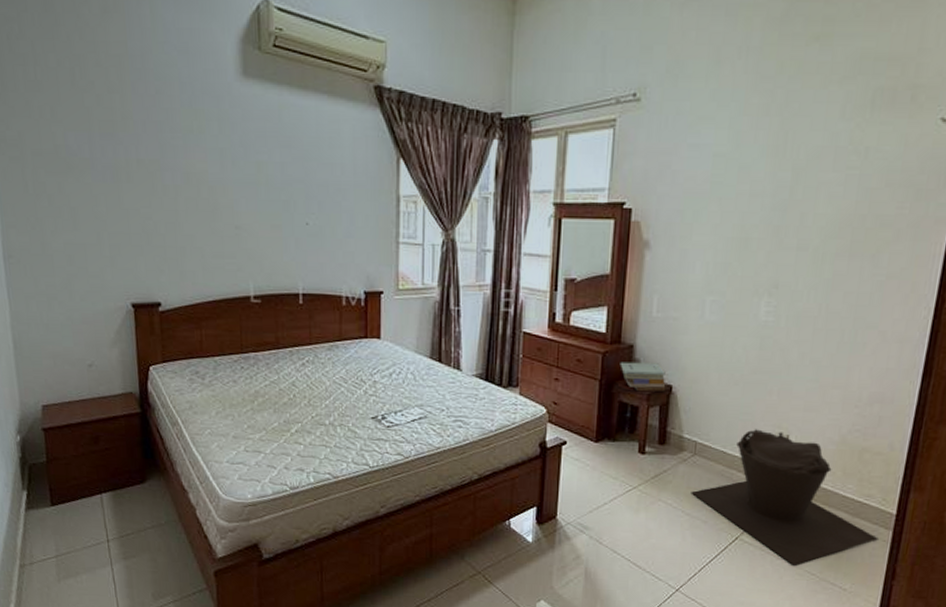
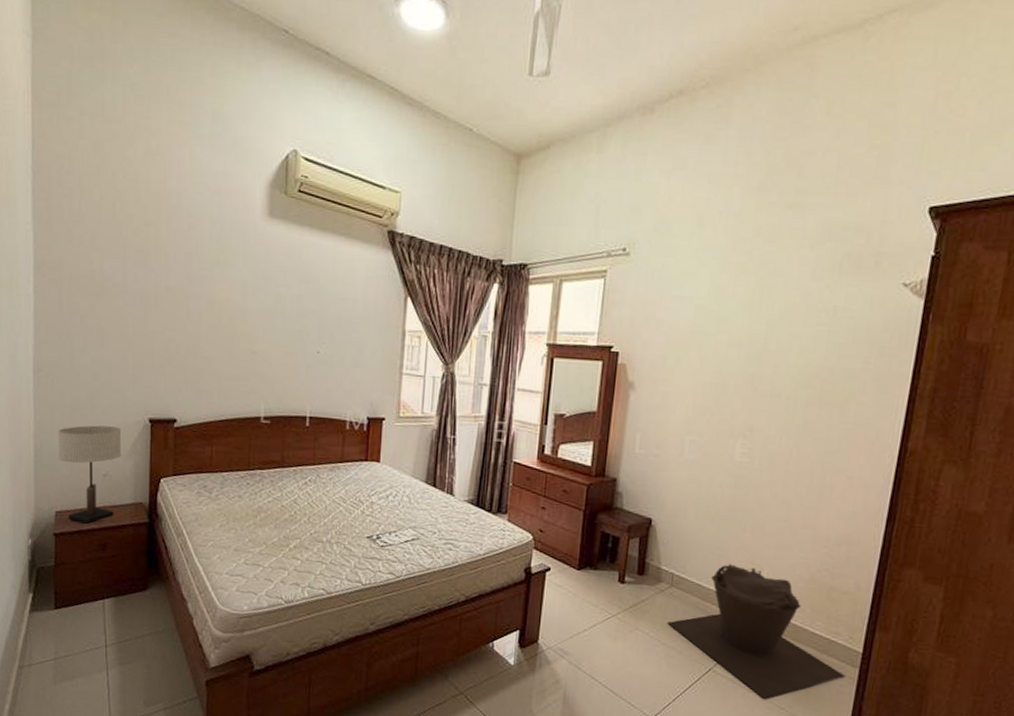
table lamp: none [35,313,106,417] -> present [57,425,122,524]
books: present [620,362,666,392] -> none [603,494,646,524]

